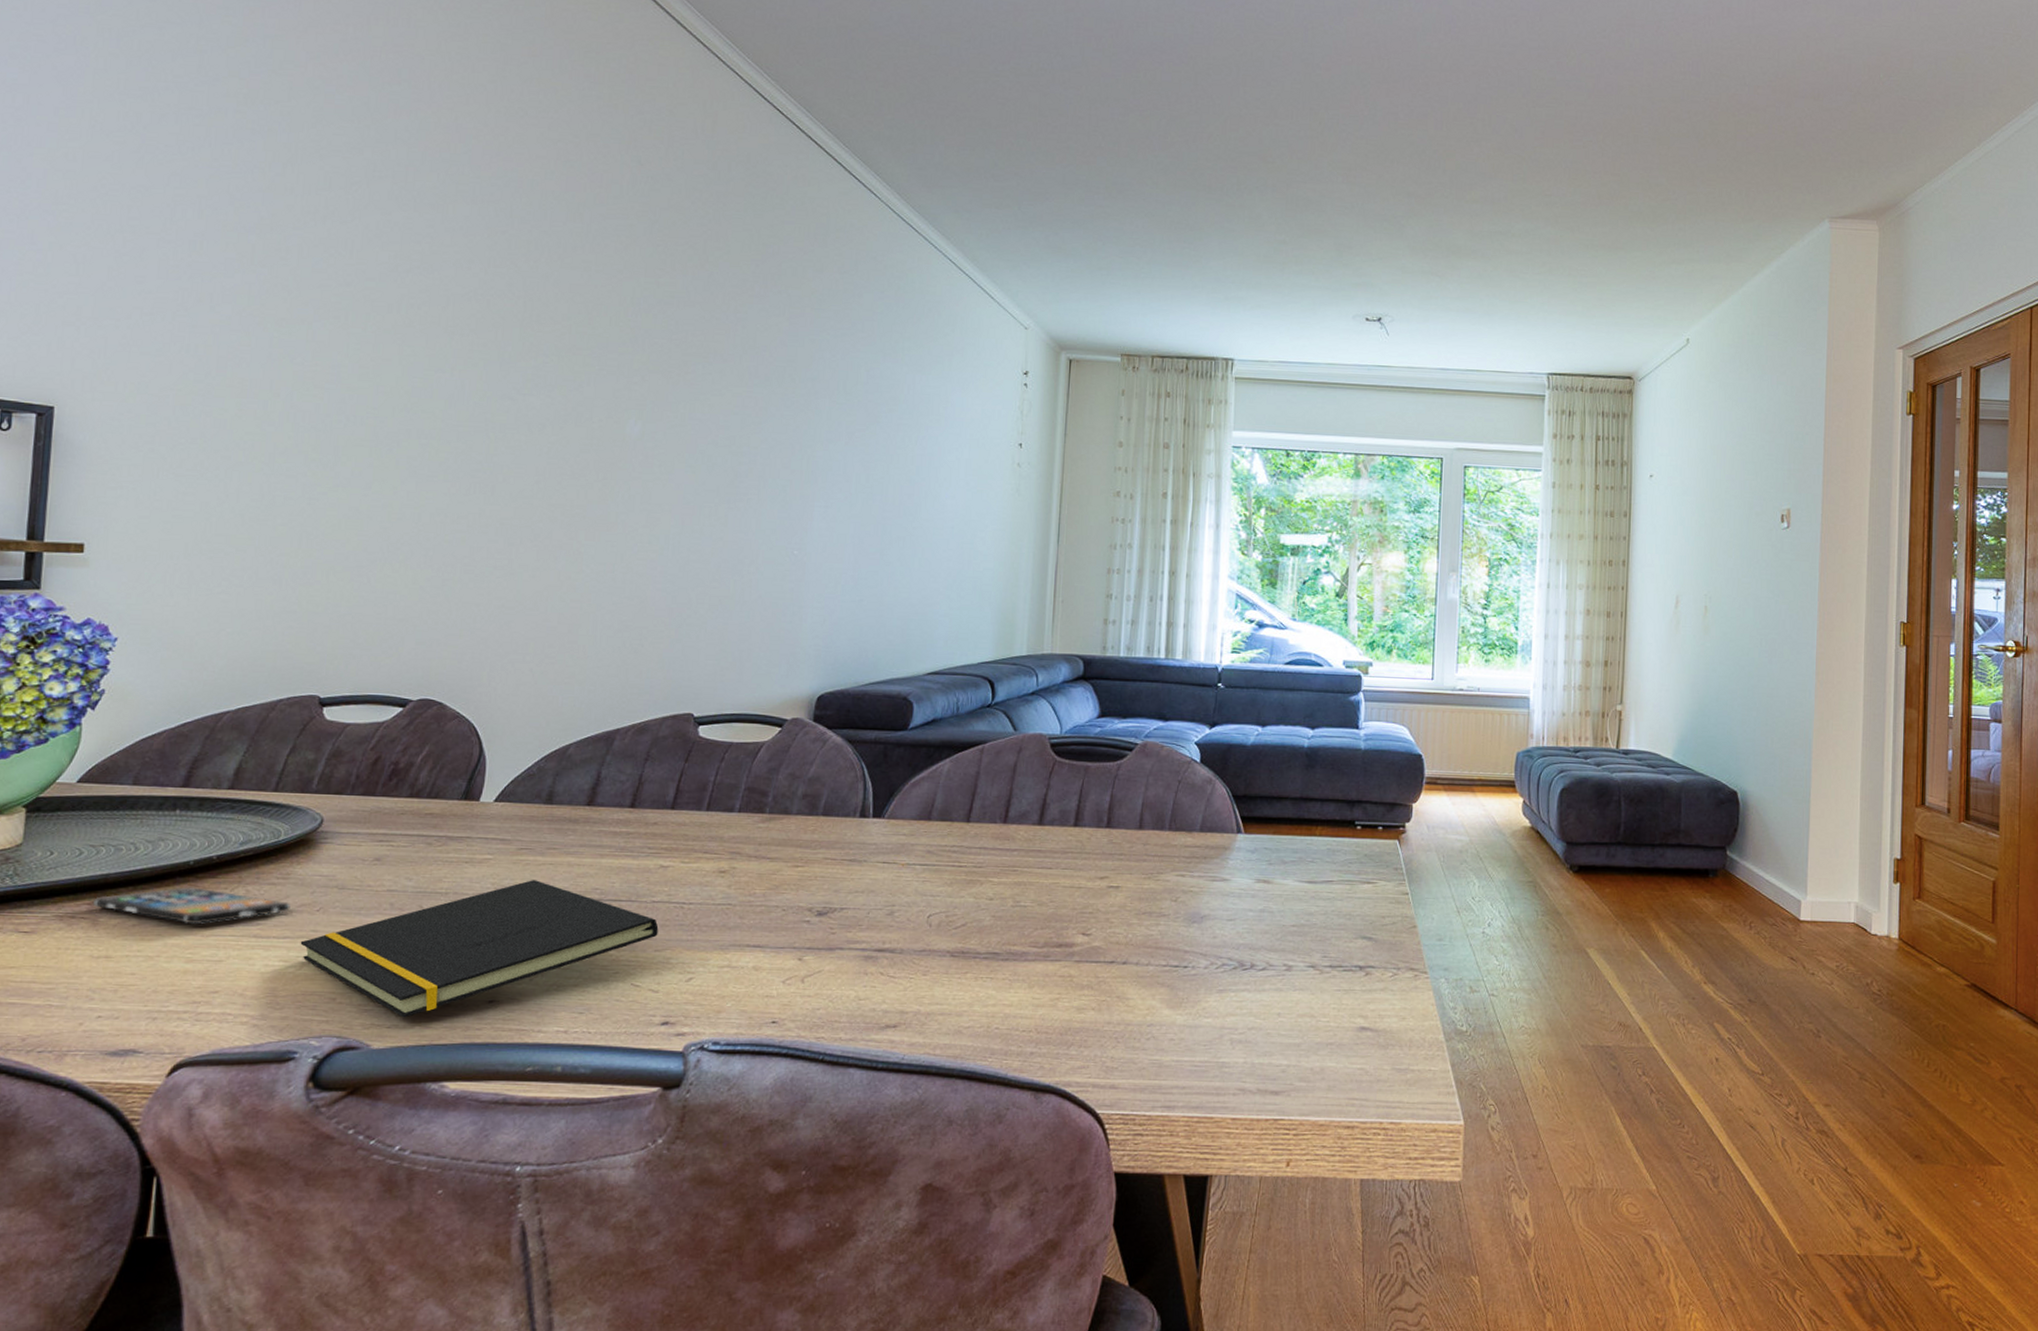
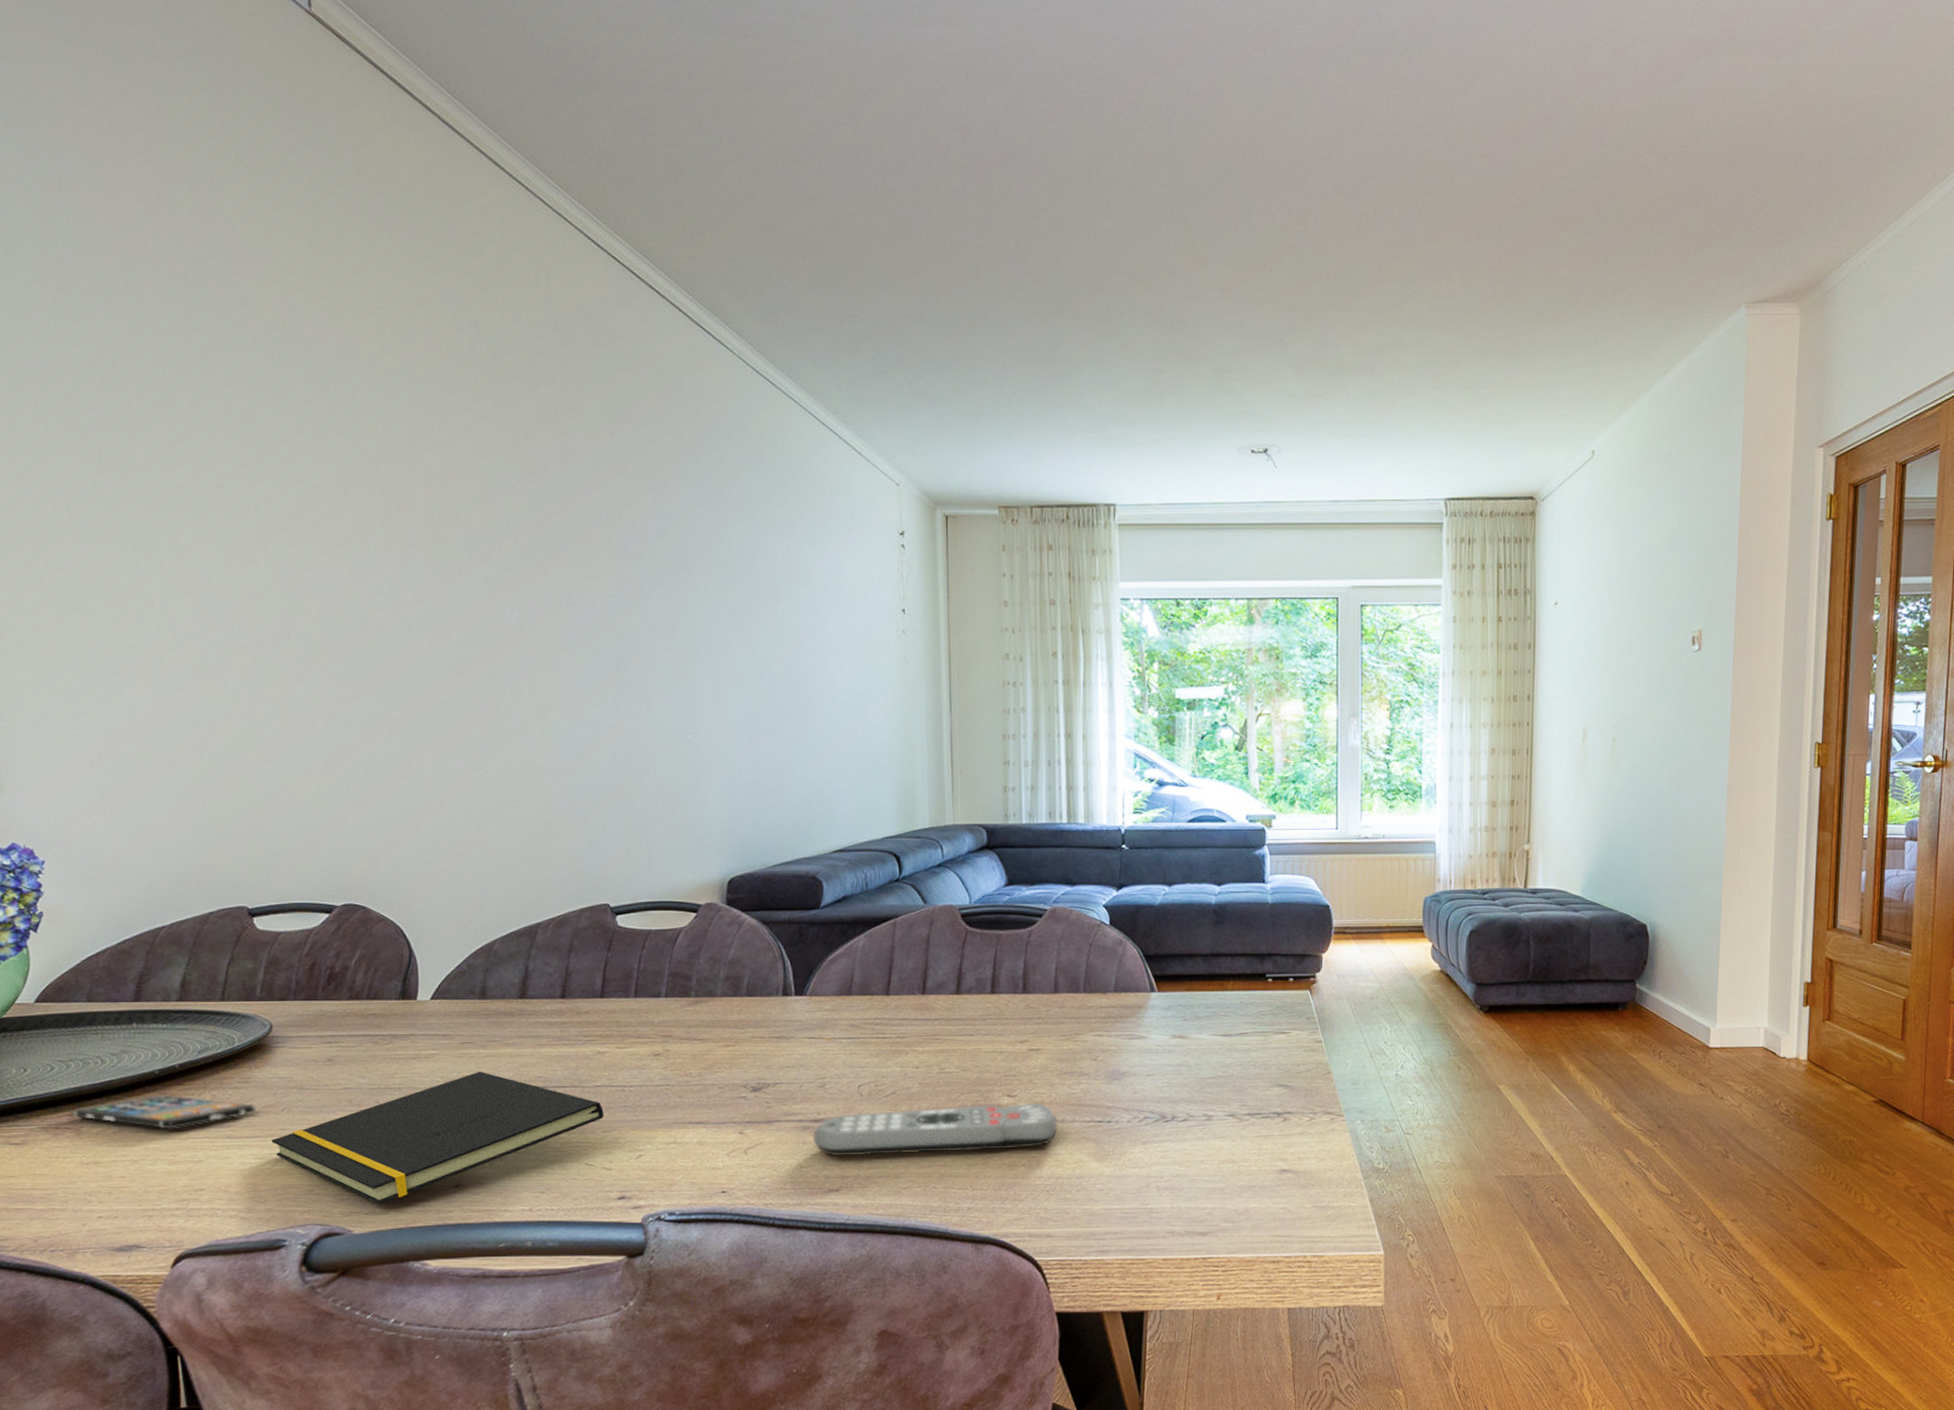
remote control: none [874,942,1131,992] -> present [812,1102,1057,1157]

